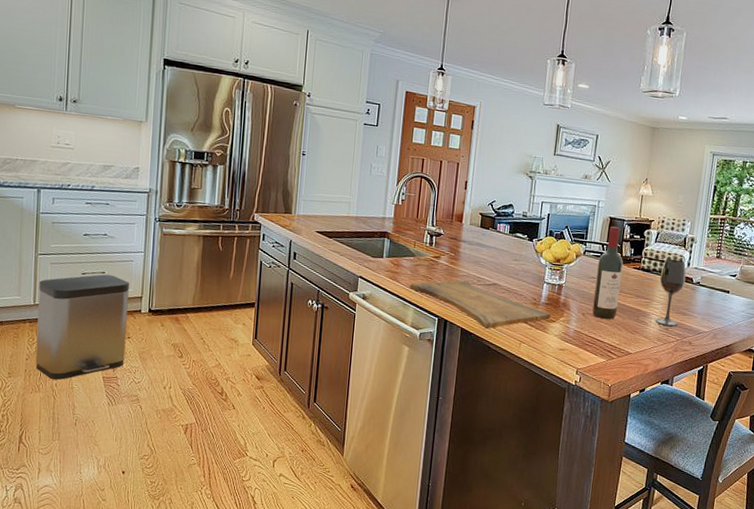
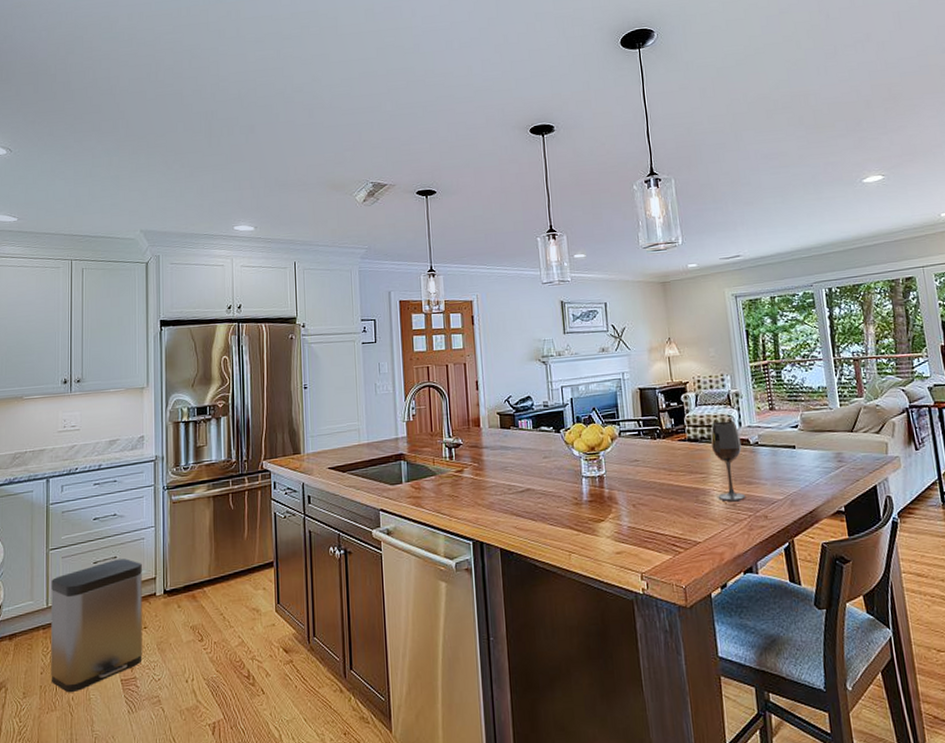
cutting board: present [409,279,551,329] -> none [435,490,598,544]
wine bottle: present [592,226,624,319] -> none [637,397,672,507]

